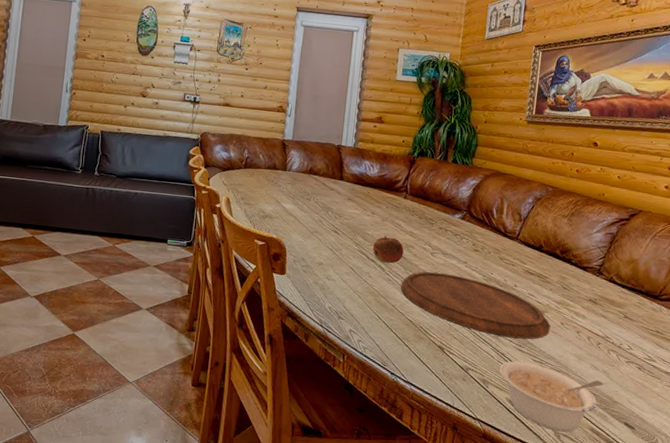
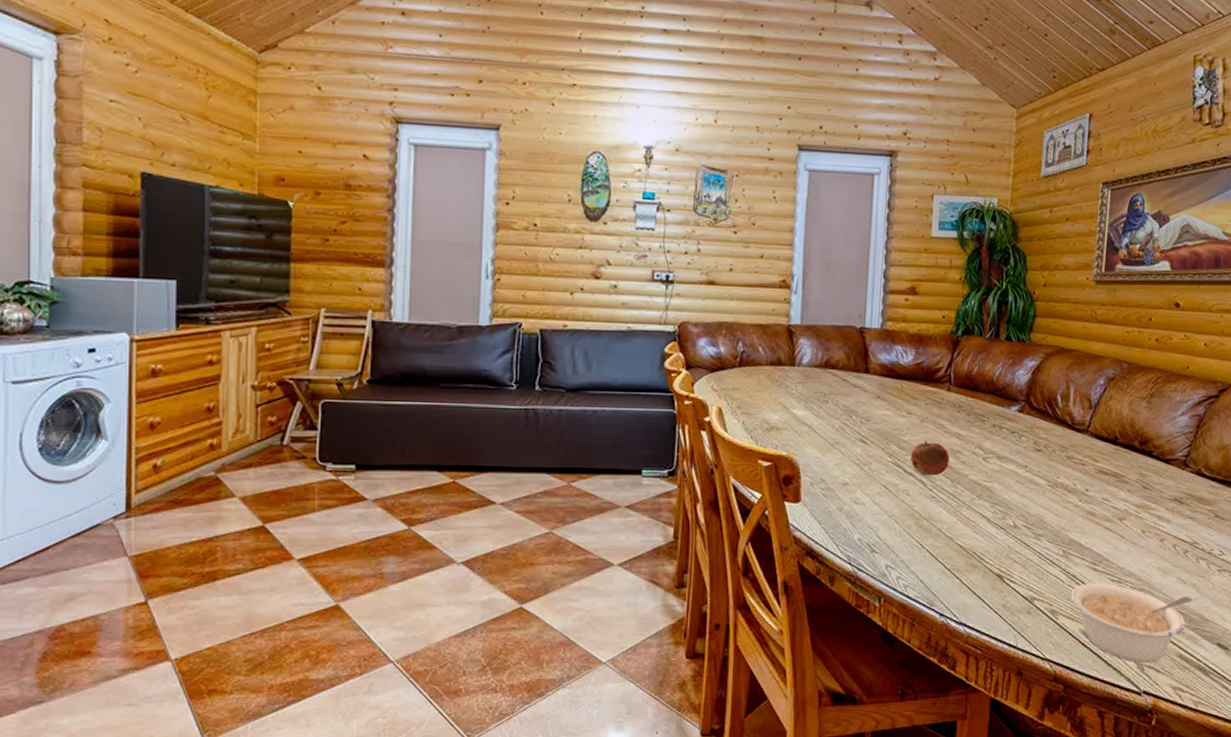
cutting board: present [401,271,551,340] -> none [948,481,1130,555]

